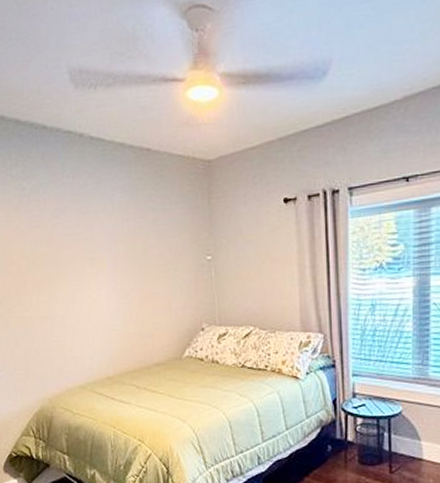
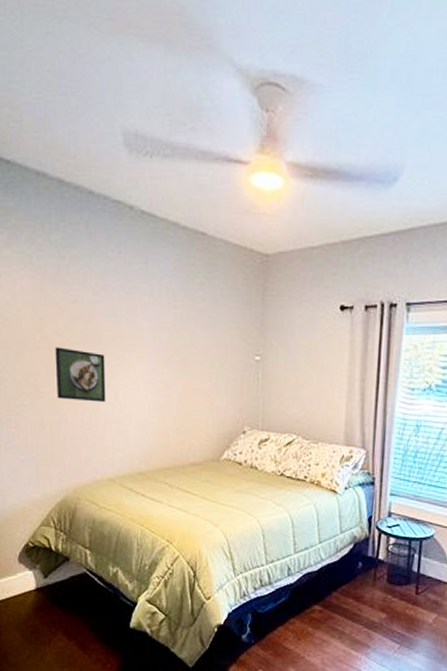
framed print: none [22,269,72,317] -> present [55,347,106,403]

